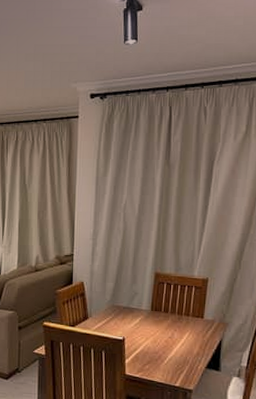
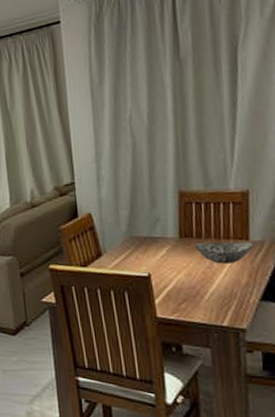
decorative bowl: none [161,316,207,336] -> present [193,242,254,264]

